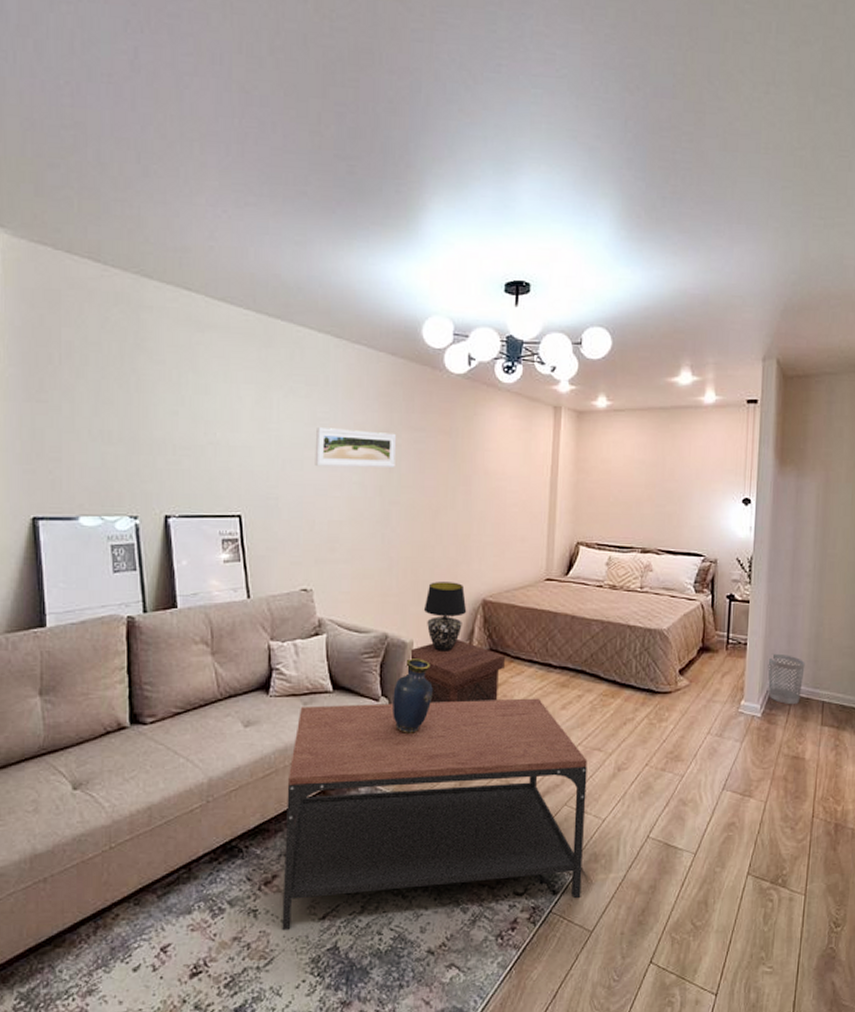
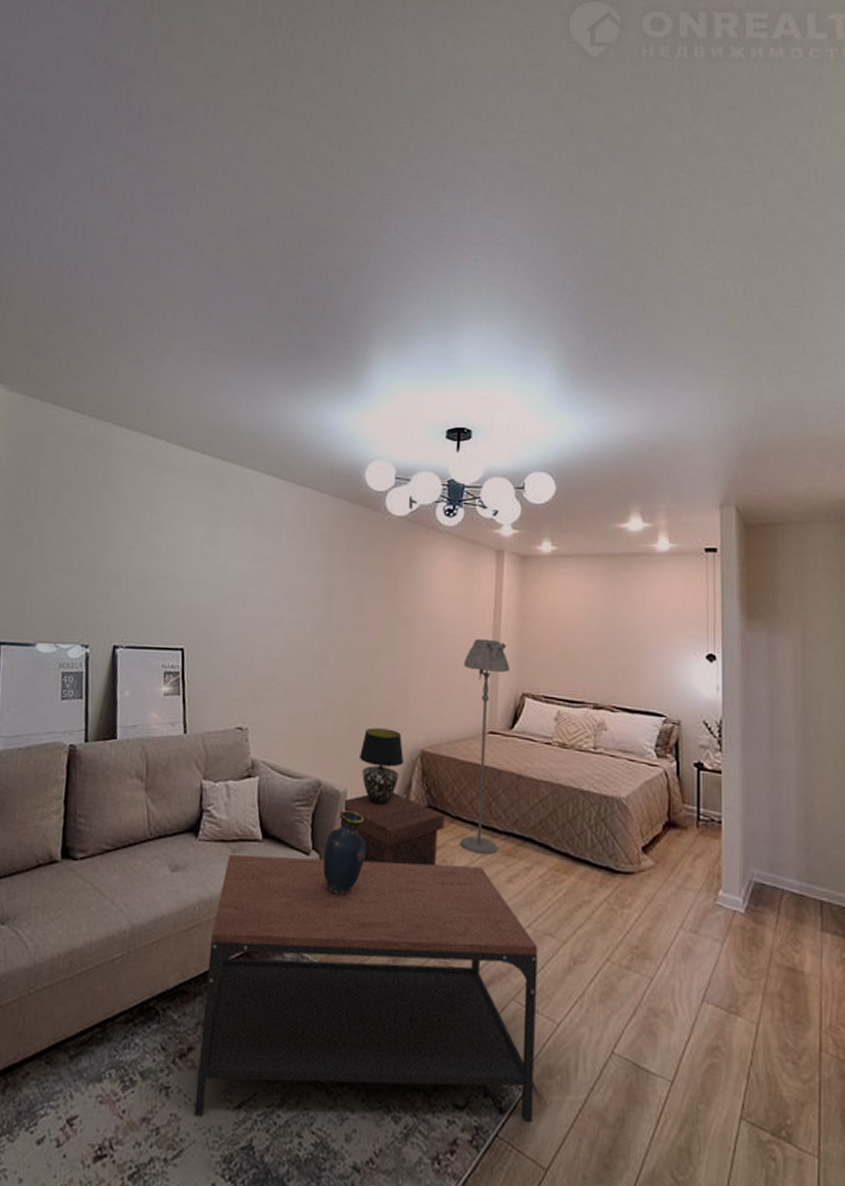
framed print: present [314,428,396,467] -> none [256,565,336,607]
floor lamp: none [520,492,565,688] -> present [461,638,509,856]
wastebasket: present [767,653,805,705] -> none [749,836,795,902]

